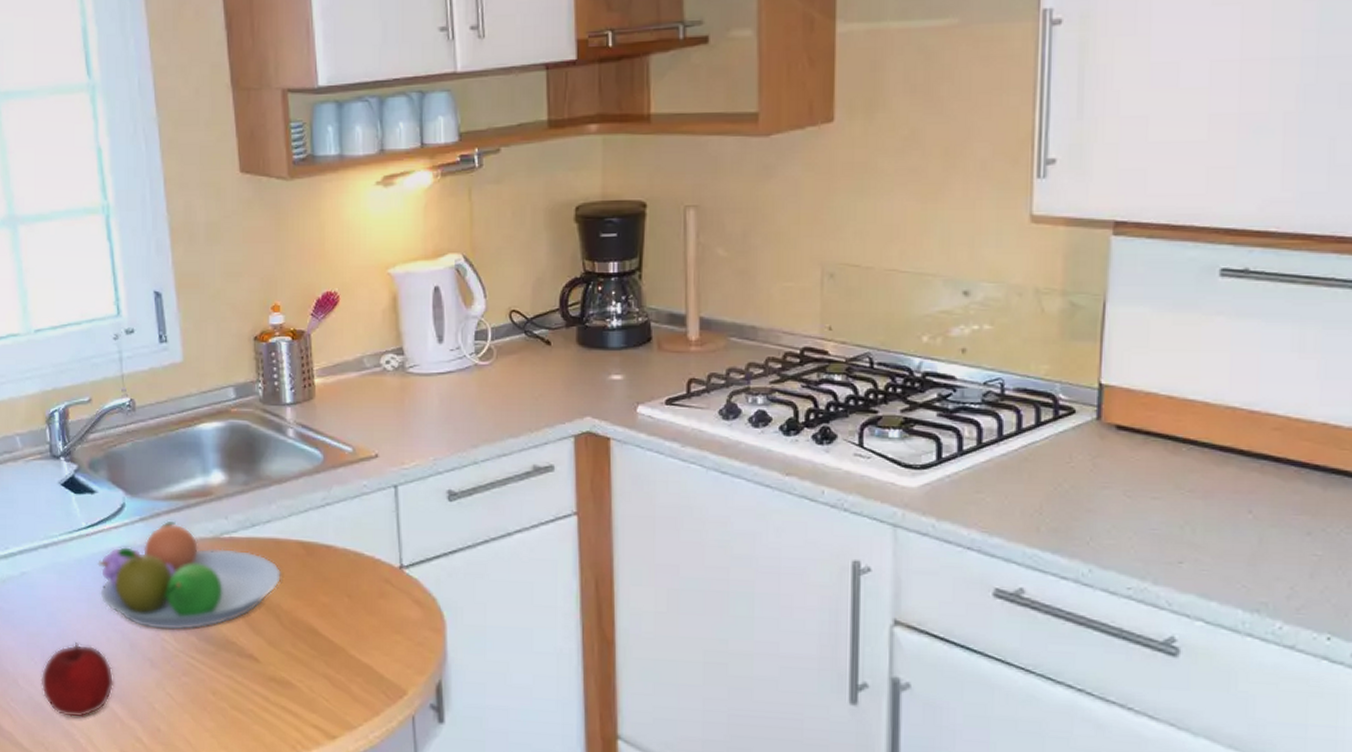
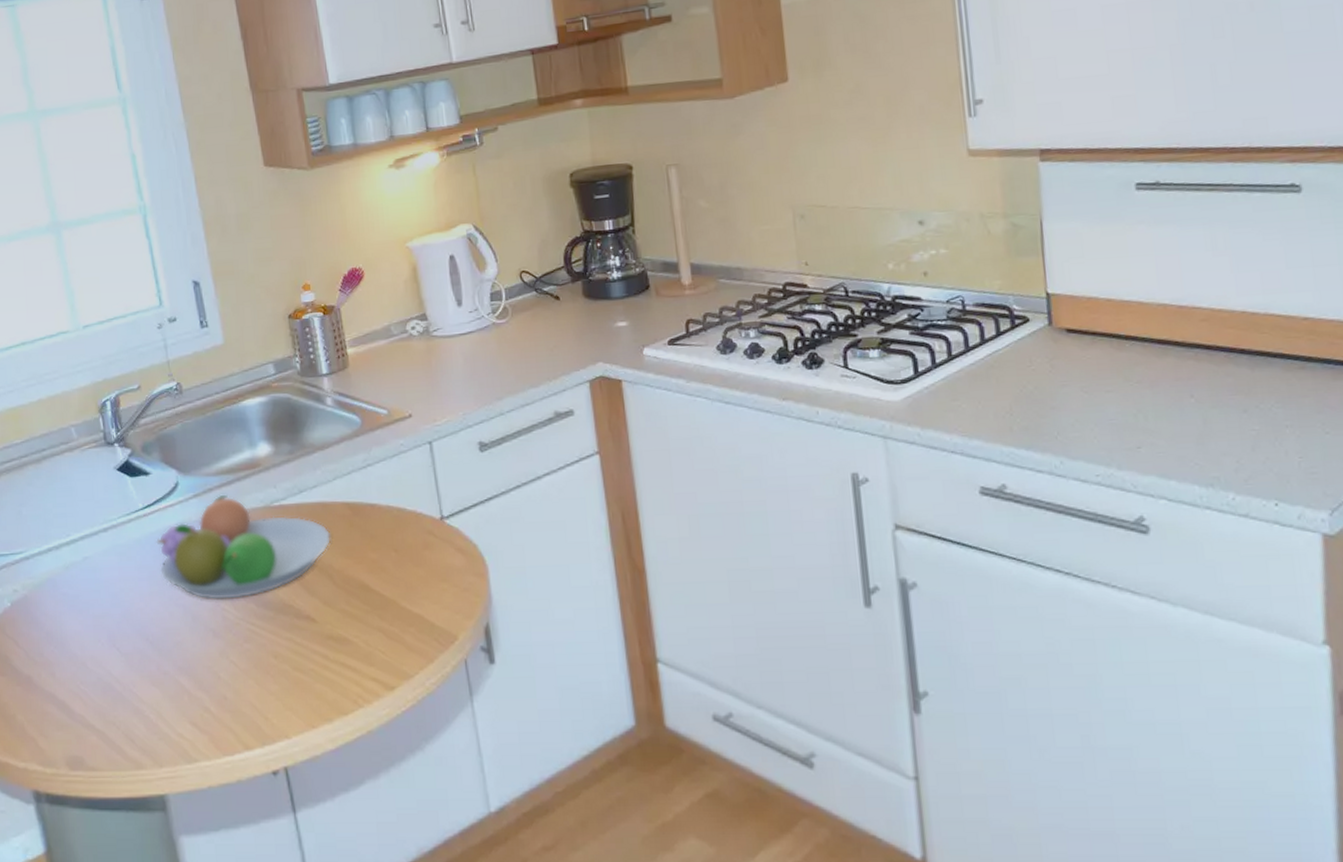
apple: present [41,642,114,718] -> none [108,620,180,694]

